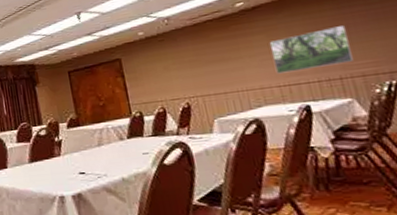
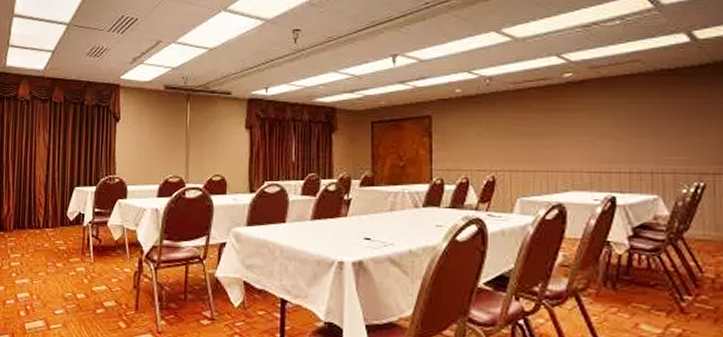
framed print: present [269,25,353,74] -> none [589,116,669,159]

